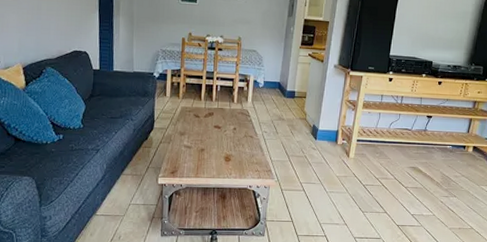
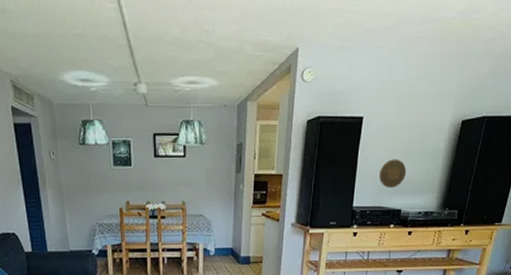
decorative plate: none [414,17,439,42] -> present [379,159,407,188]

